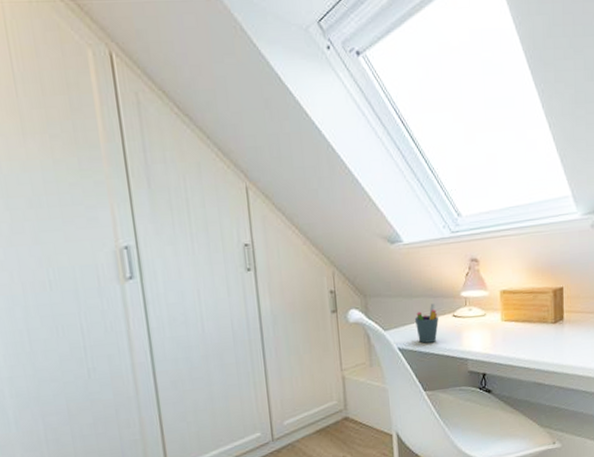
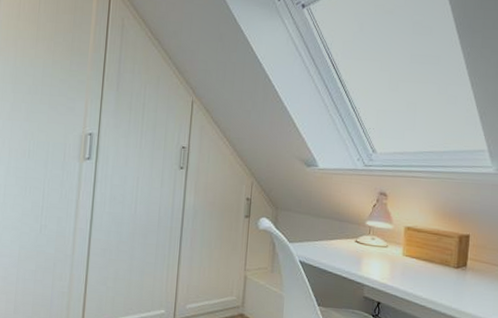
pen holder: present [414,303,439,344] -> none [318,226,342,262]

